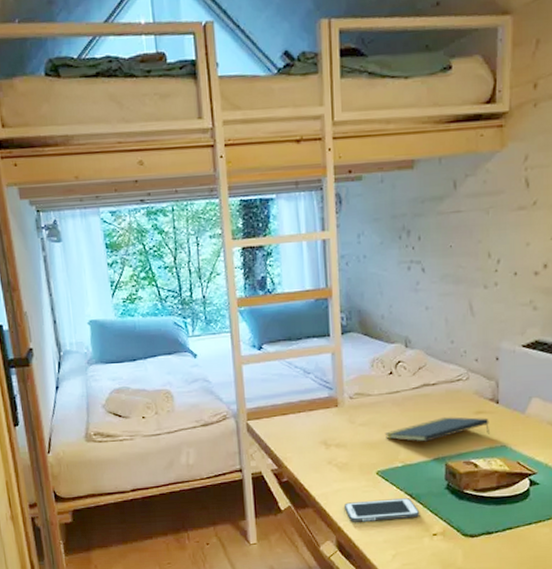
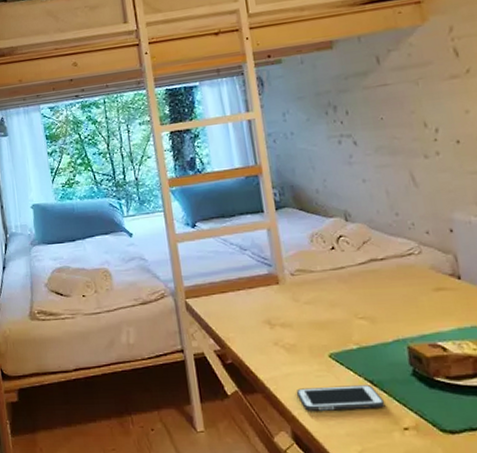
notepad: present [384,417,489,442] -> none [333,294,455,322]

